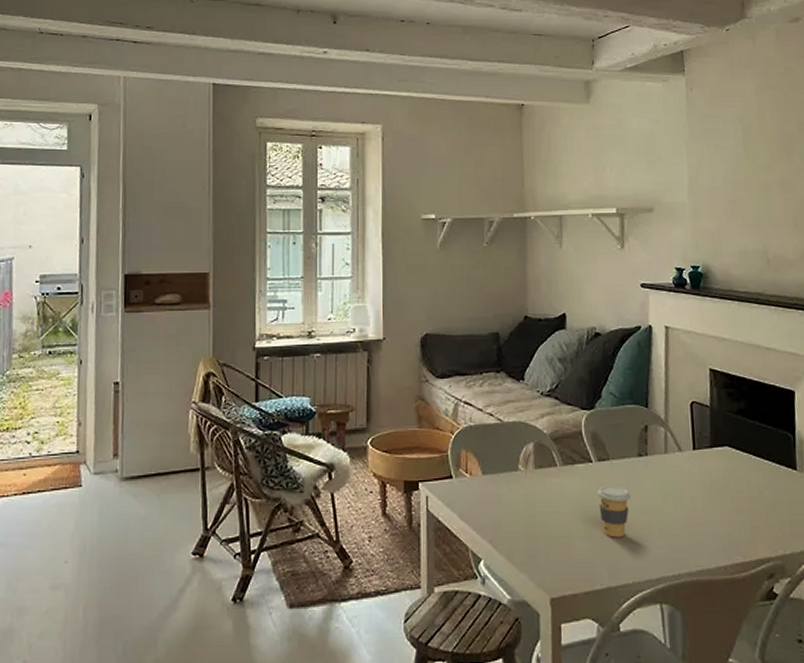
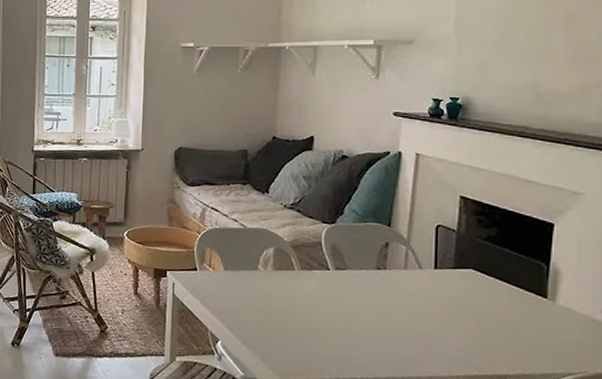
coffee cup: present [597,485,632,538] -> none [332,291,367,338]

